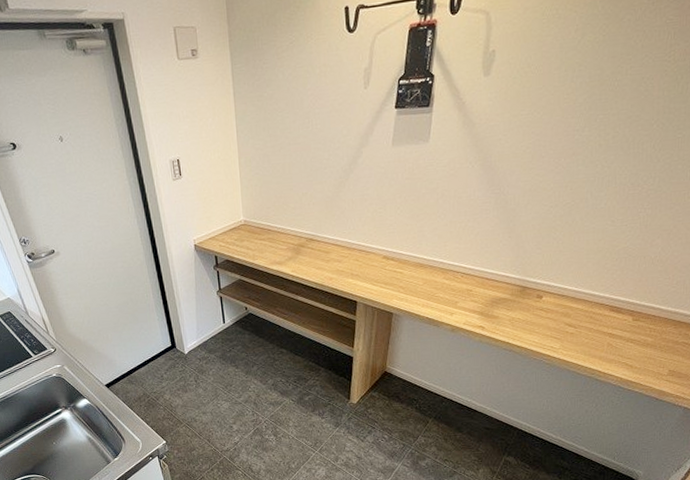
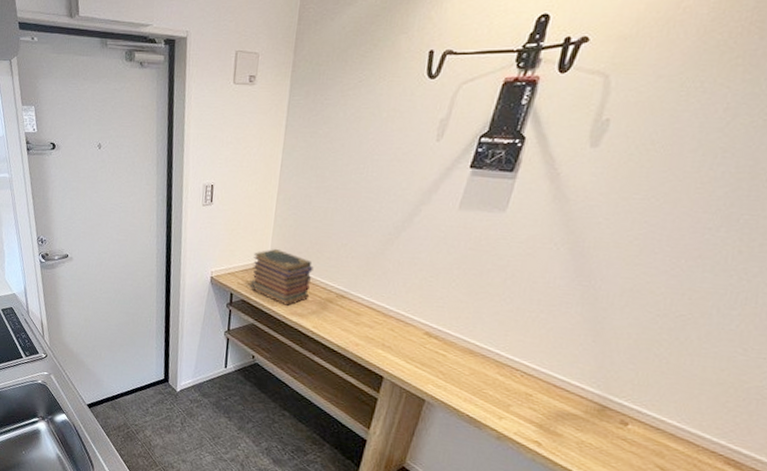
book stack: none [229,208,284,257] -> present [250,249,313,306]

